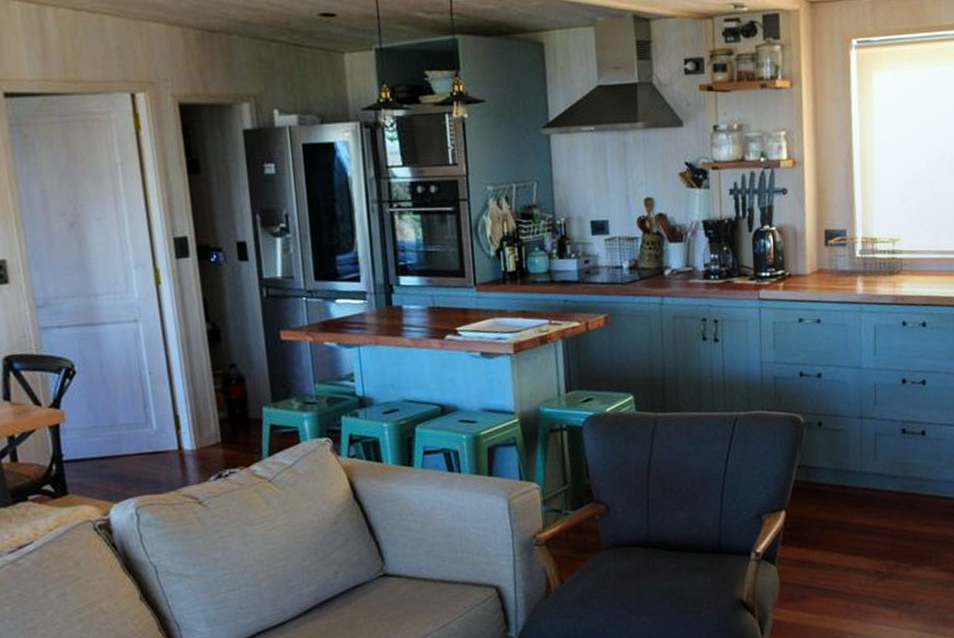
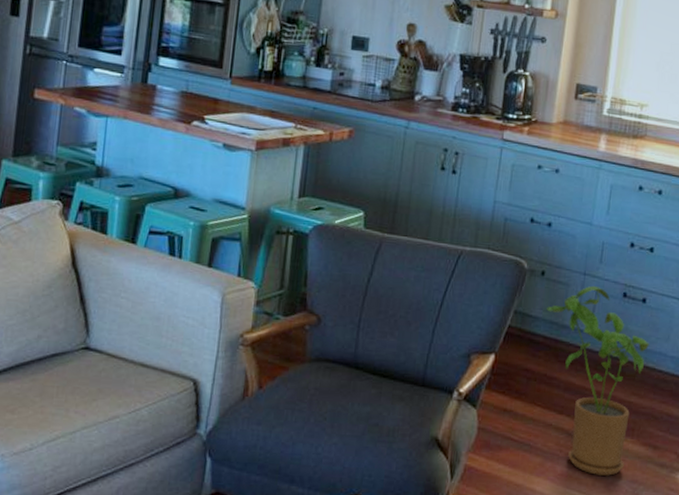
house plant: none [829,427,935,607] -> present [546,285,650,476]

